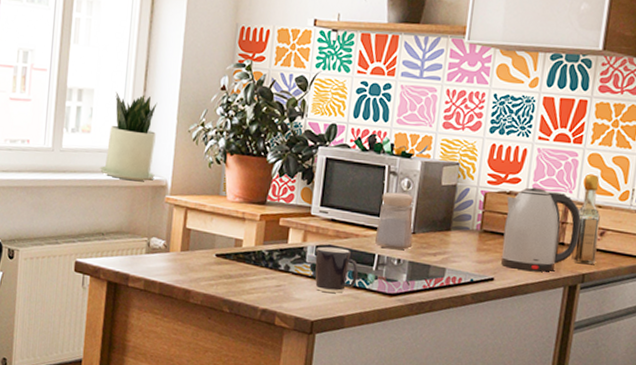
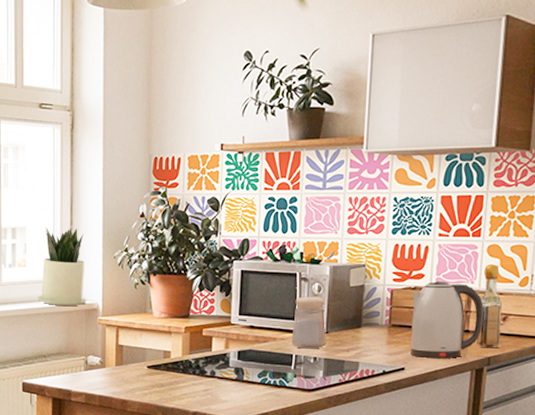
mug: present [315,246,358,294] -> none [237,351,278,393]

